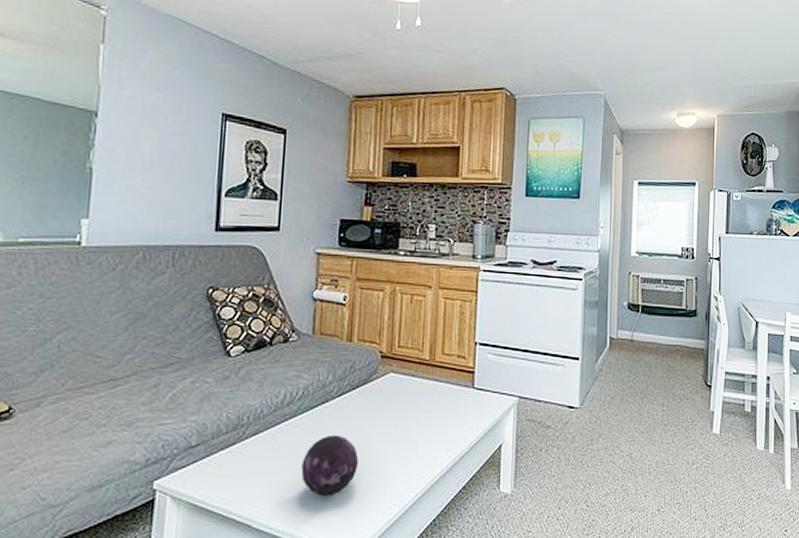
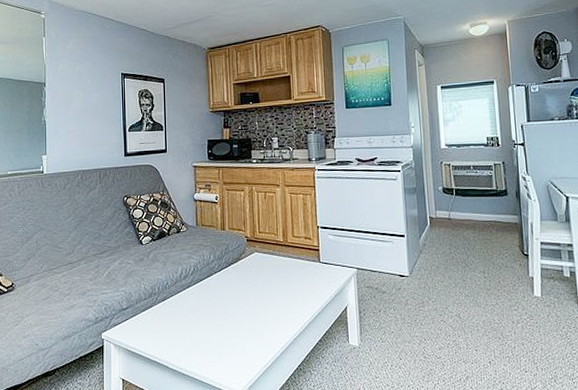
decorative orb: present [301,434,359,496] -> none [198,300,239,346]

